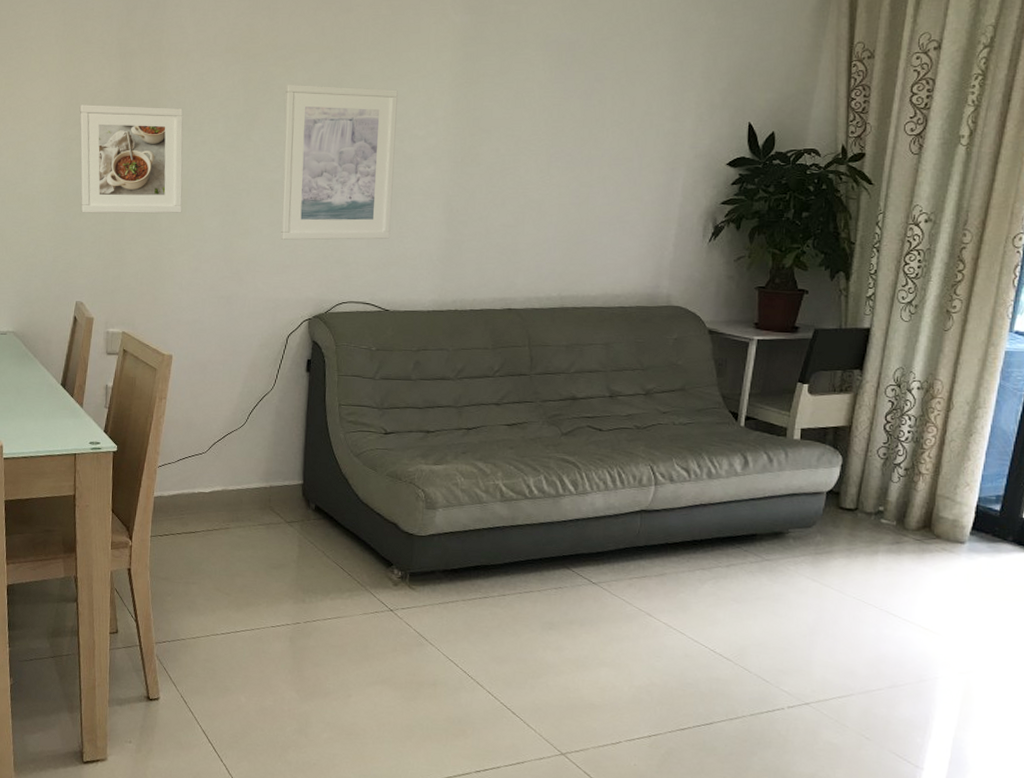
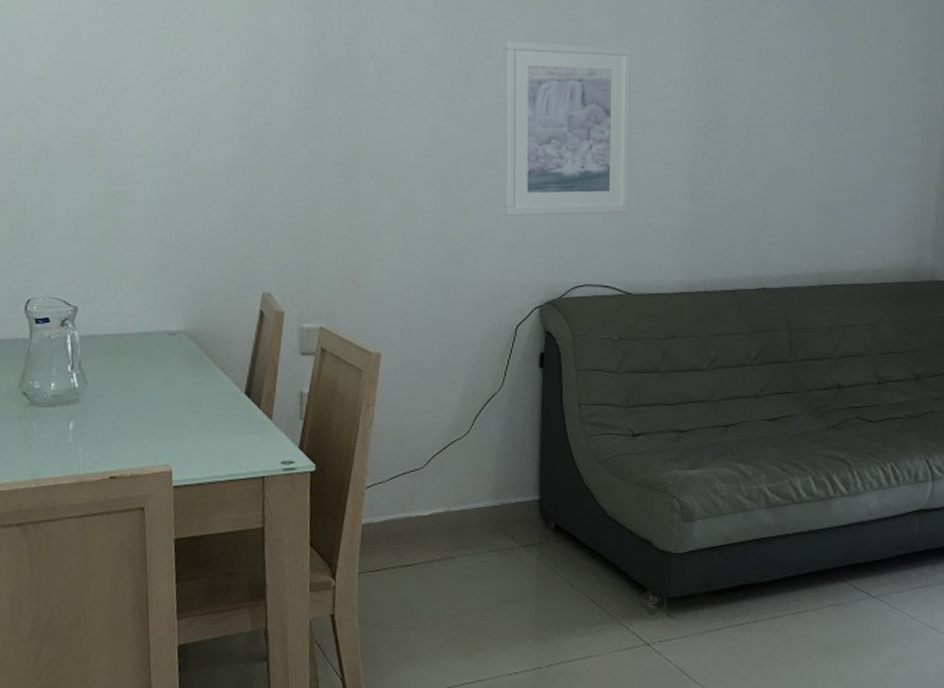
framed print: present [79,105,184,214] -> none [264,63,389,189]

